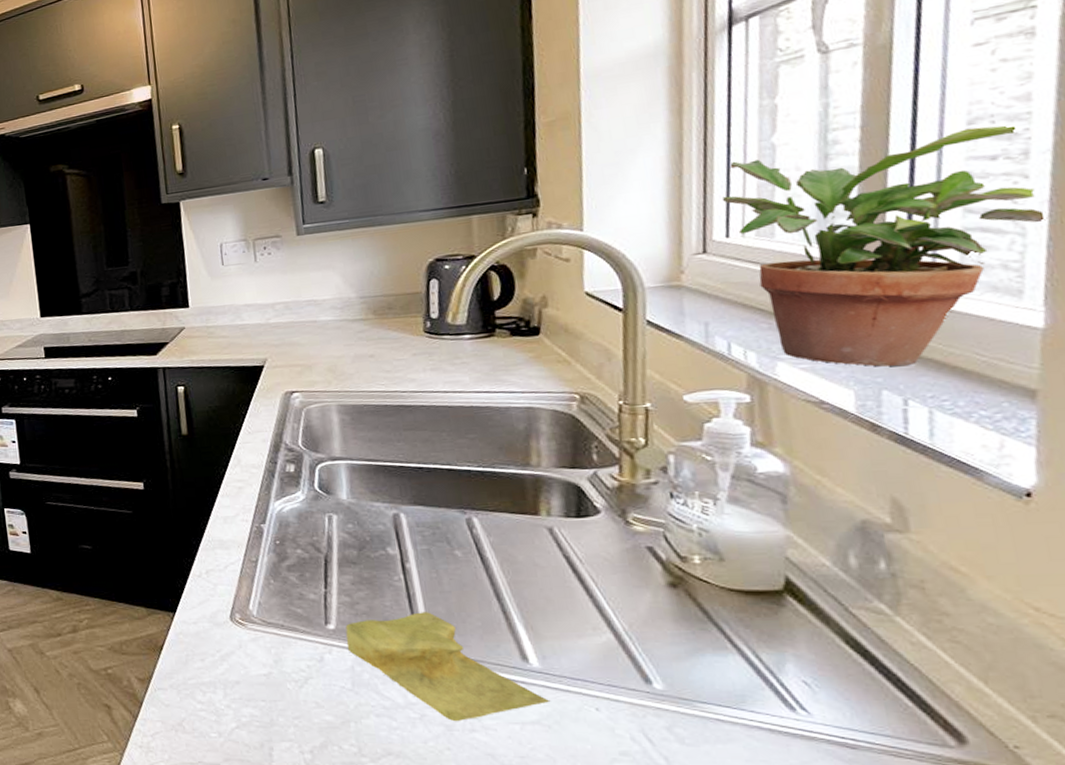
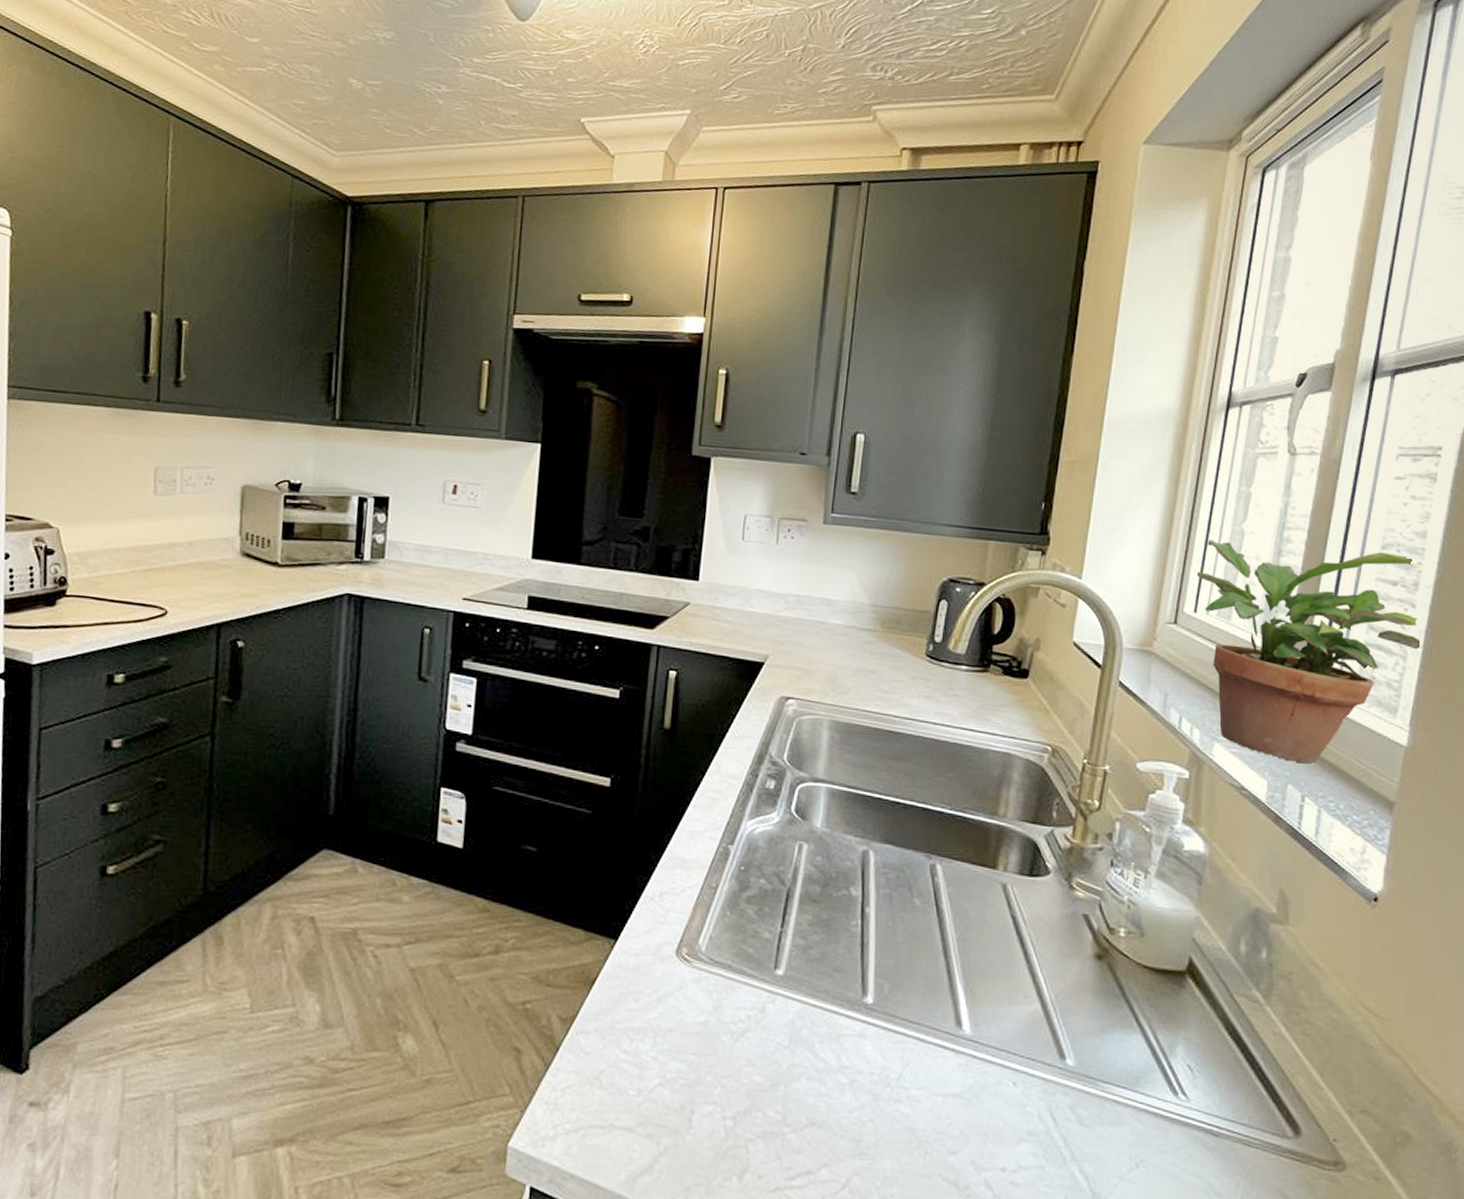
sponge: present [345,612,551,722] -> none [791,963,975,1091]

